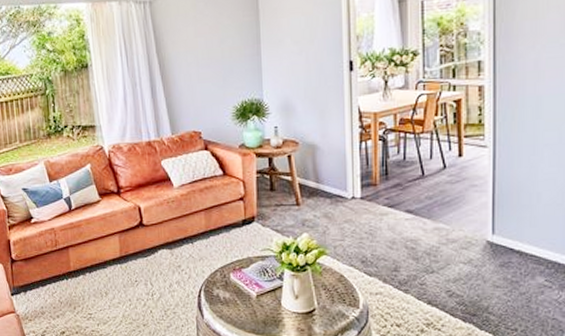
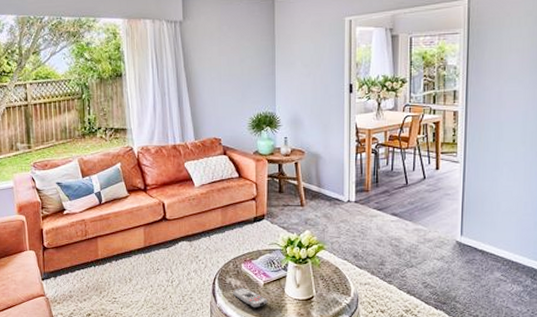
remote control: none [220,300,263,323] -> present [232,288,268,308]

